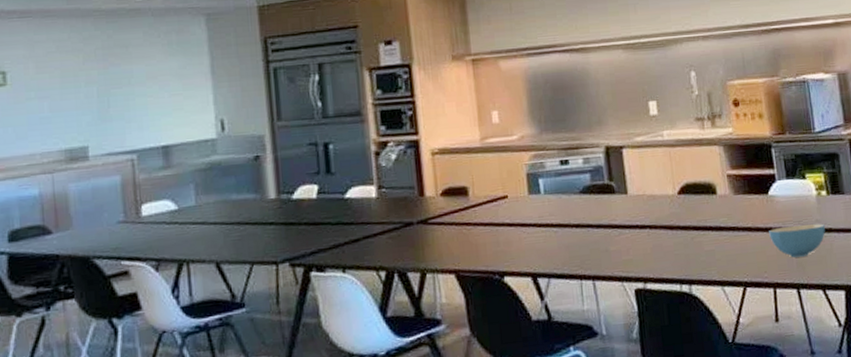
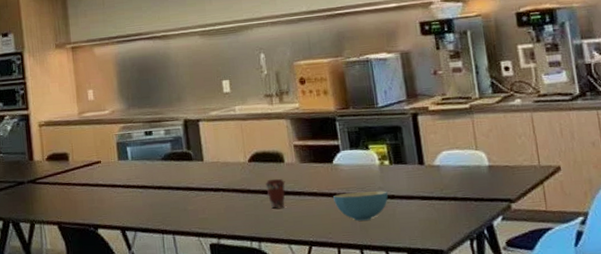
coffee cup: none [696,212,718,247] -> present [265,178,285,209]

